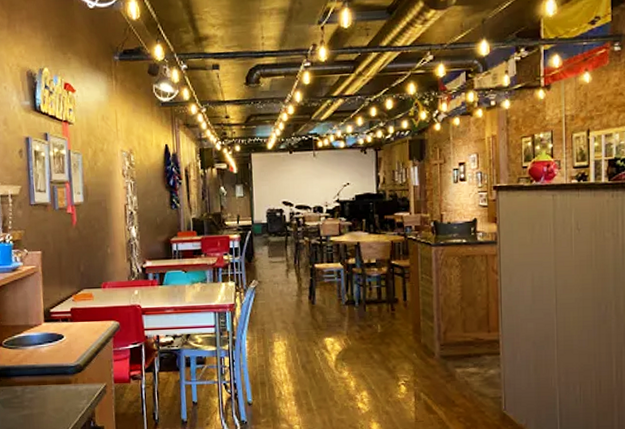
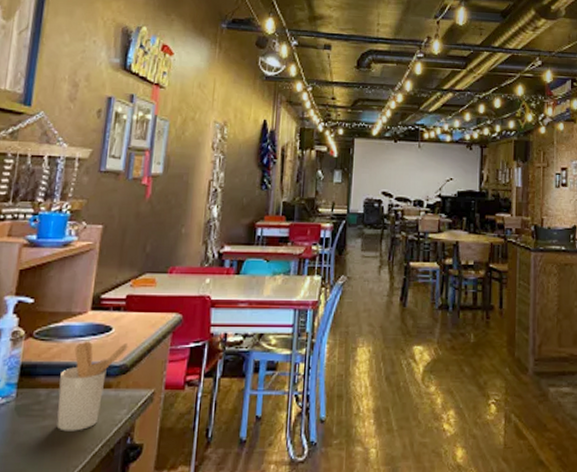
utensil holder: none [29,347,79,418] -> present [56,341,128,432]

